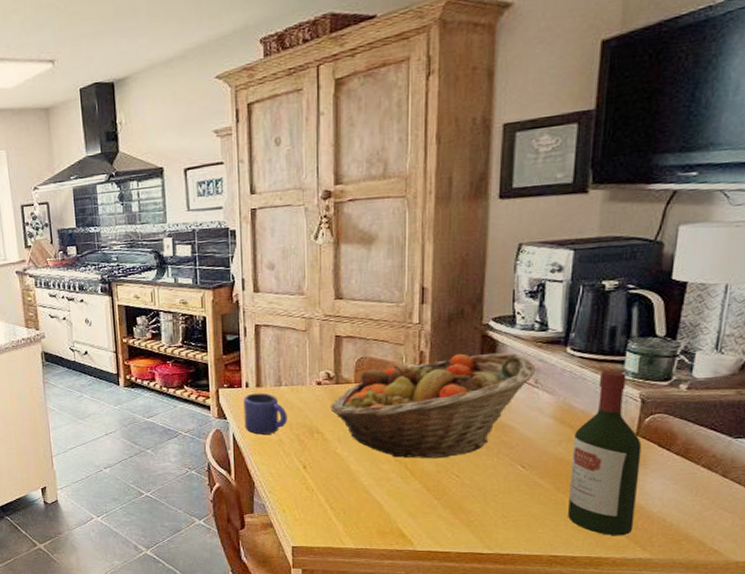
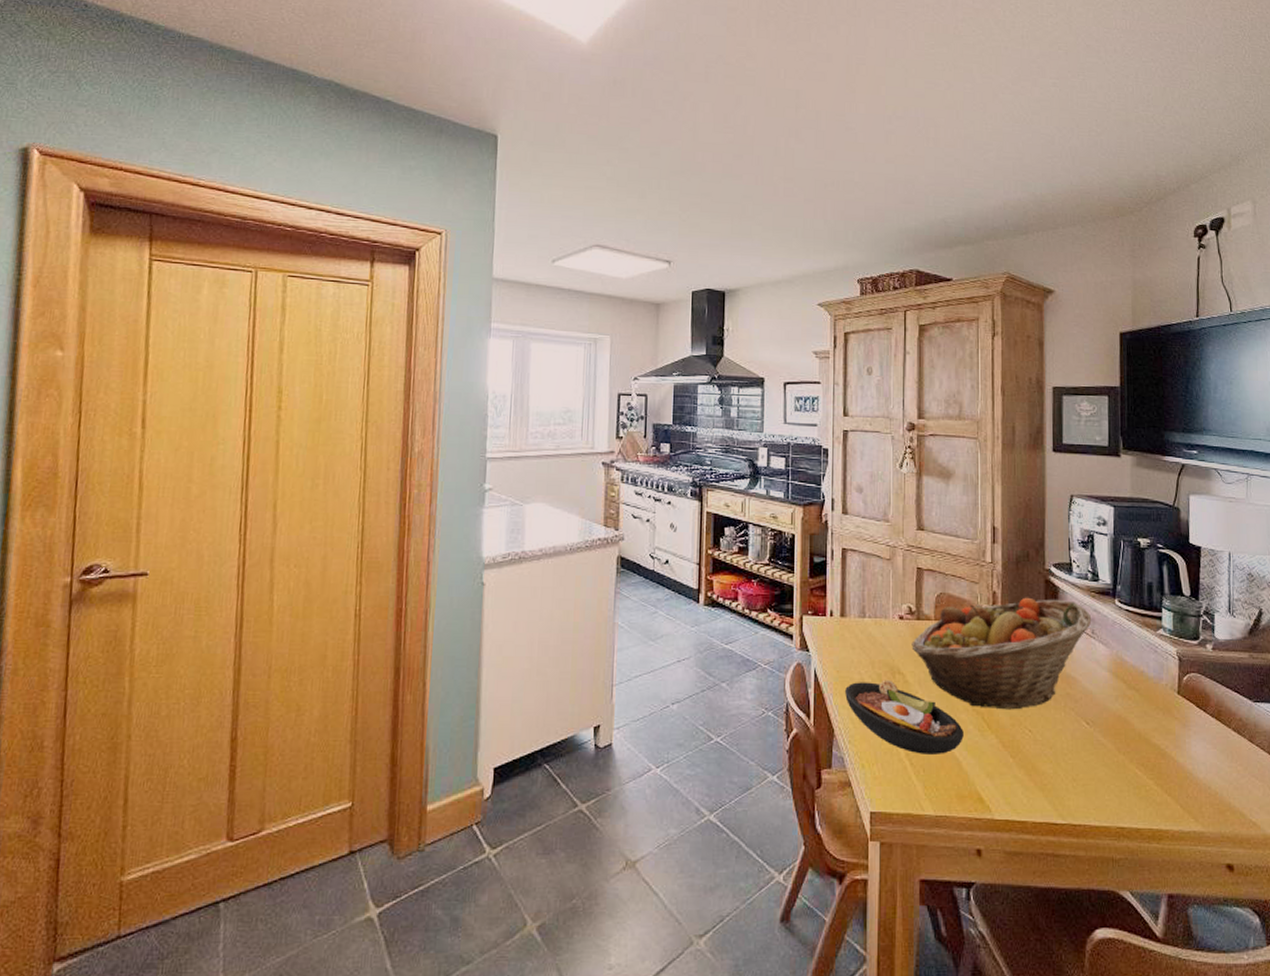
mug: present [243,393,288,435] -> none [827,623,870,672]
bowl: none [263,438,385,500] -> present [844,679,964,754]
wine bottle: present [568,370,642,536] -> none [1127,626,1185,805]

